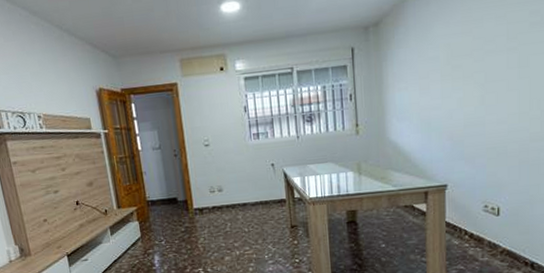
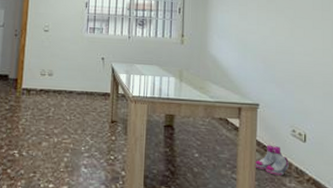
boots: none [445,224,481,253] -> present [255,144,289,176]

